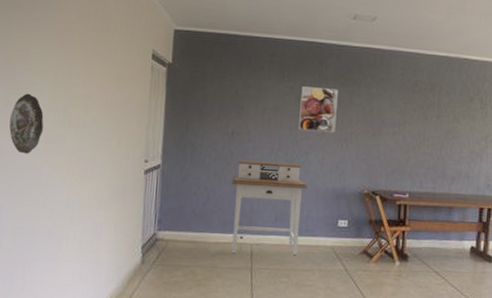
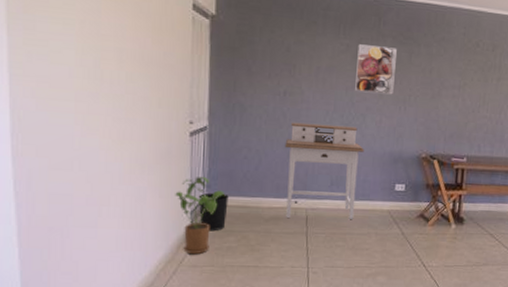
decorative plate: present [9,93,44,154] -> none [32,45,72,114]
house plant: none [128,211,175,289] -> present [175,176,226,255]
wastebasket: none [150,227,178,266] -> present [198,192,229,232]

